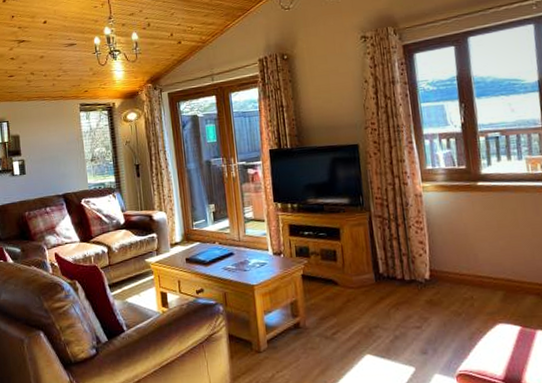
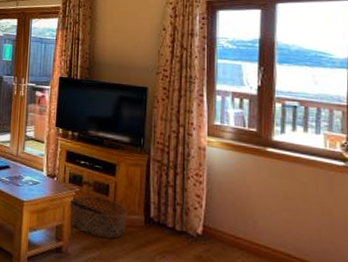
basket: none [300,264,359,304] -> present [70,195,127,239]

